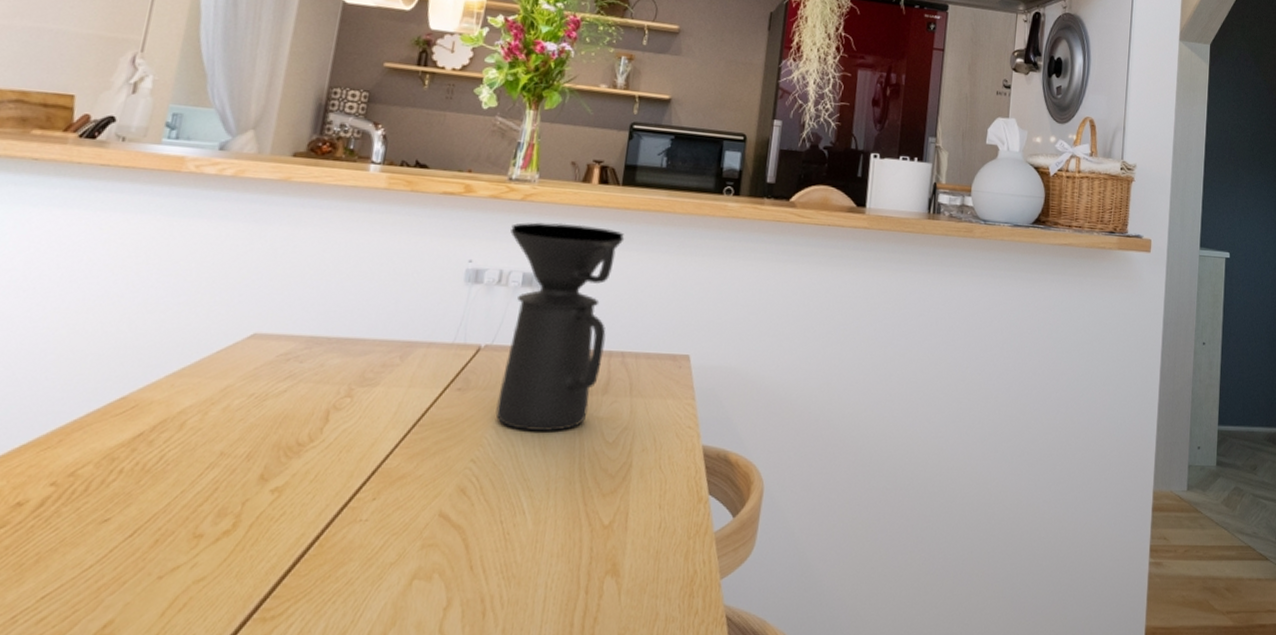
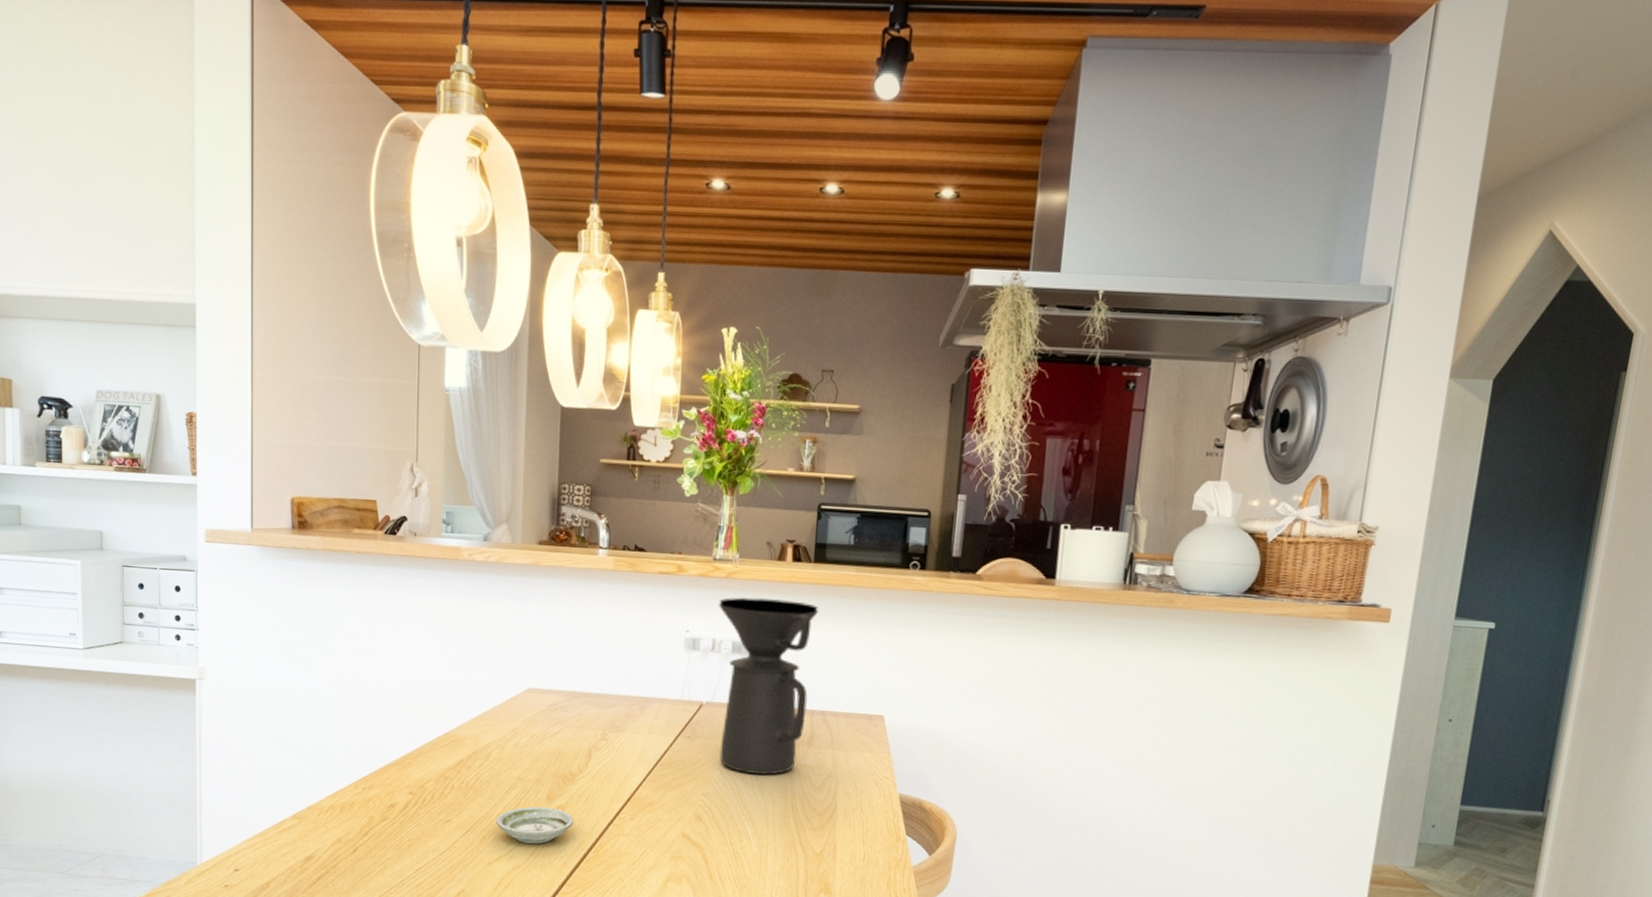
saucer: none [179,491,295,544] -> present [496,806,574,844]

